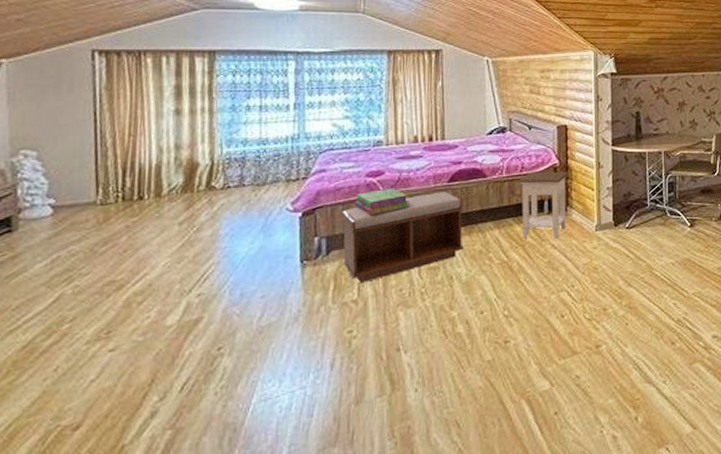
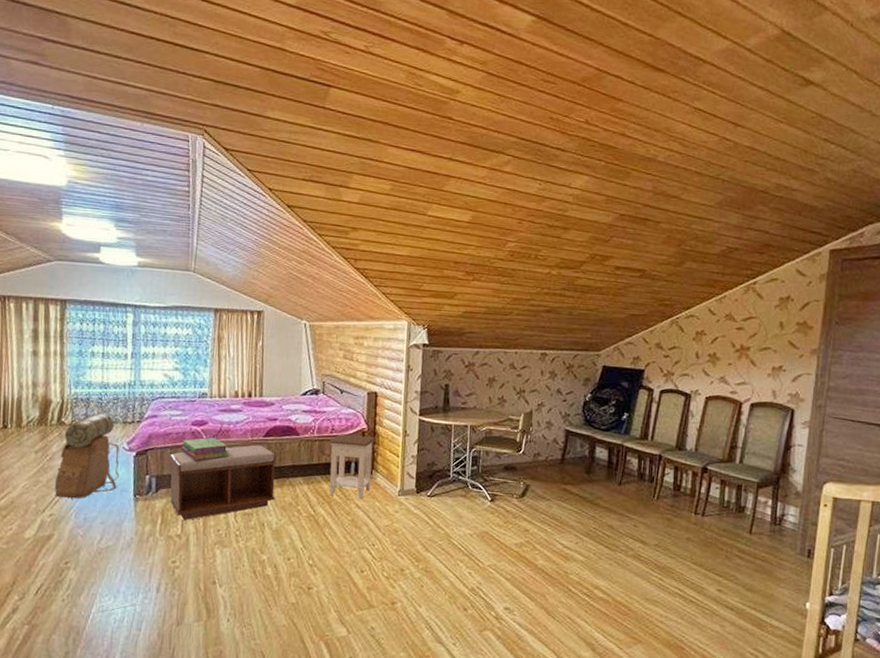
backpack: none [204,173,284,274] -> present [55,413,120,499]

